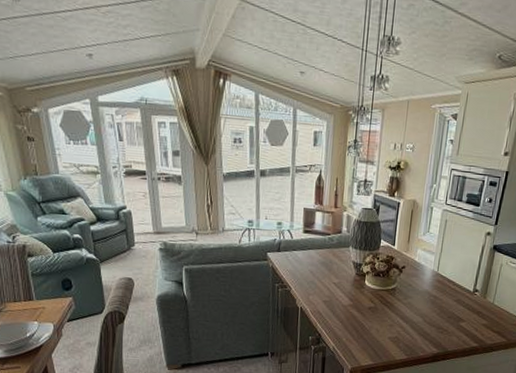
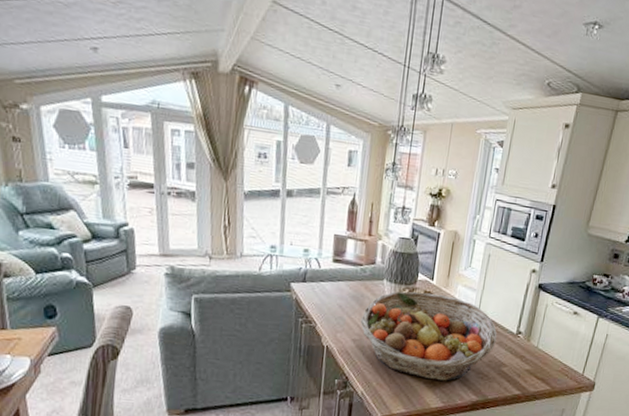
fruit basket: none [329,256,455,336] -> present [360,291,497,381]

